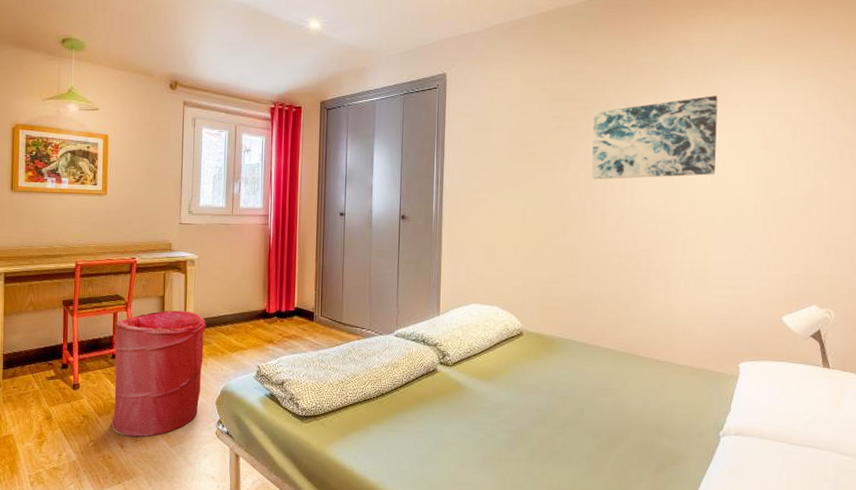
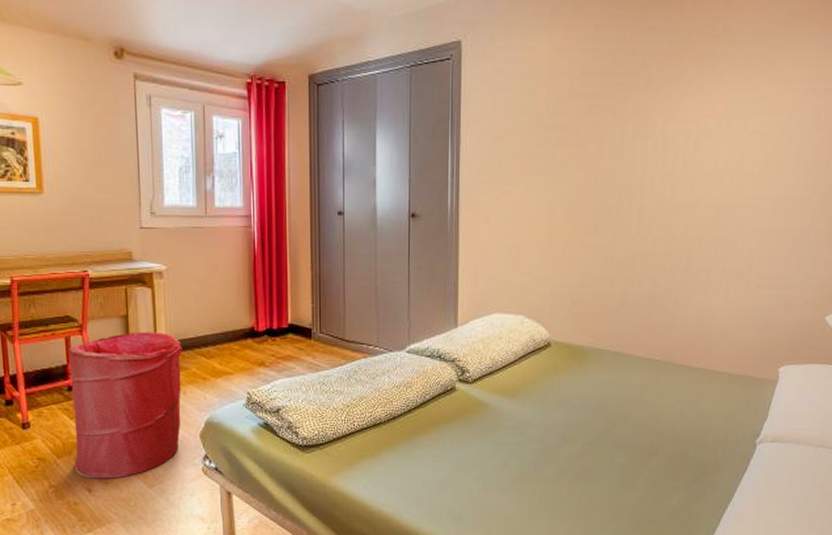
wall art: present [591,95,718,180] -> none [628,70,770,169]

